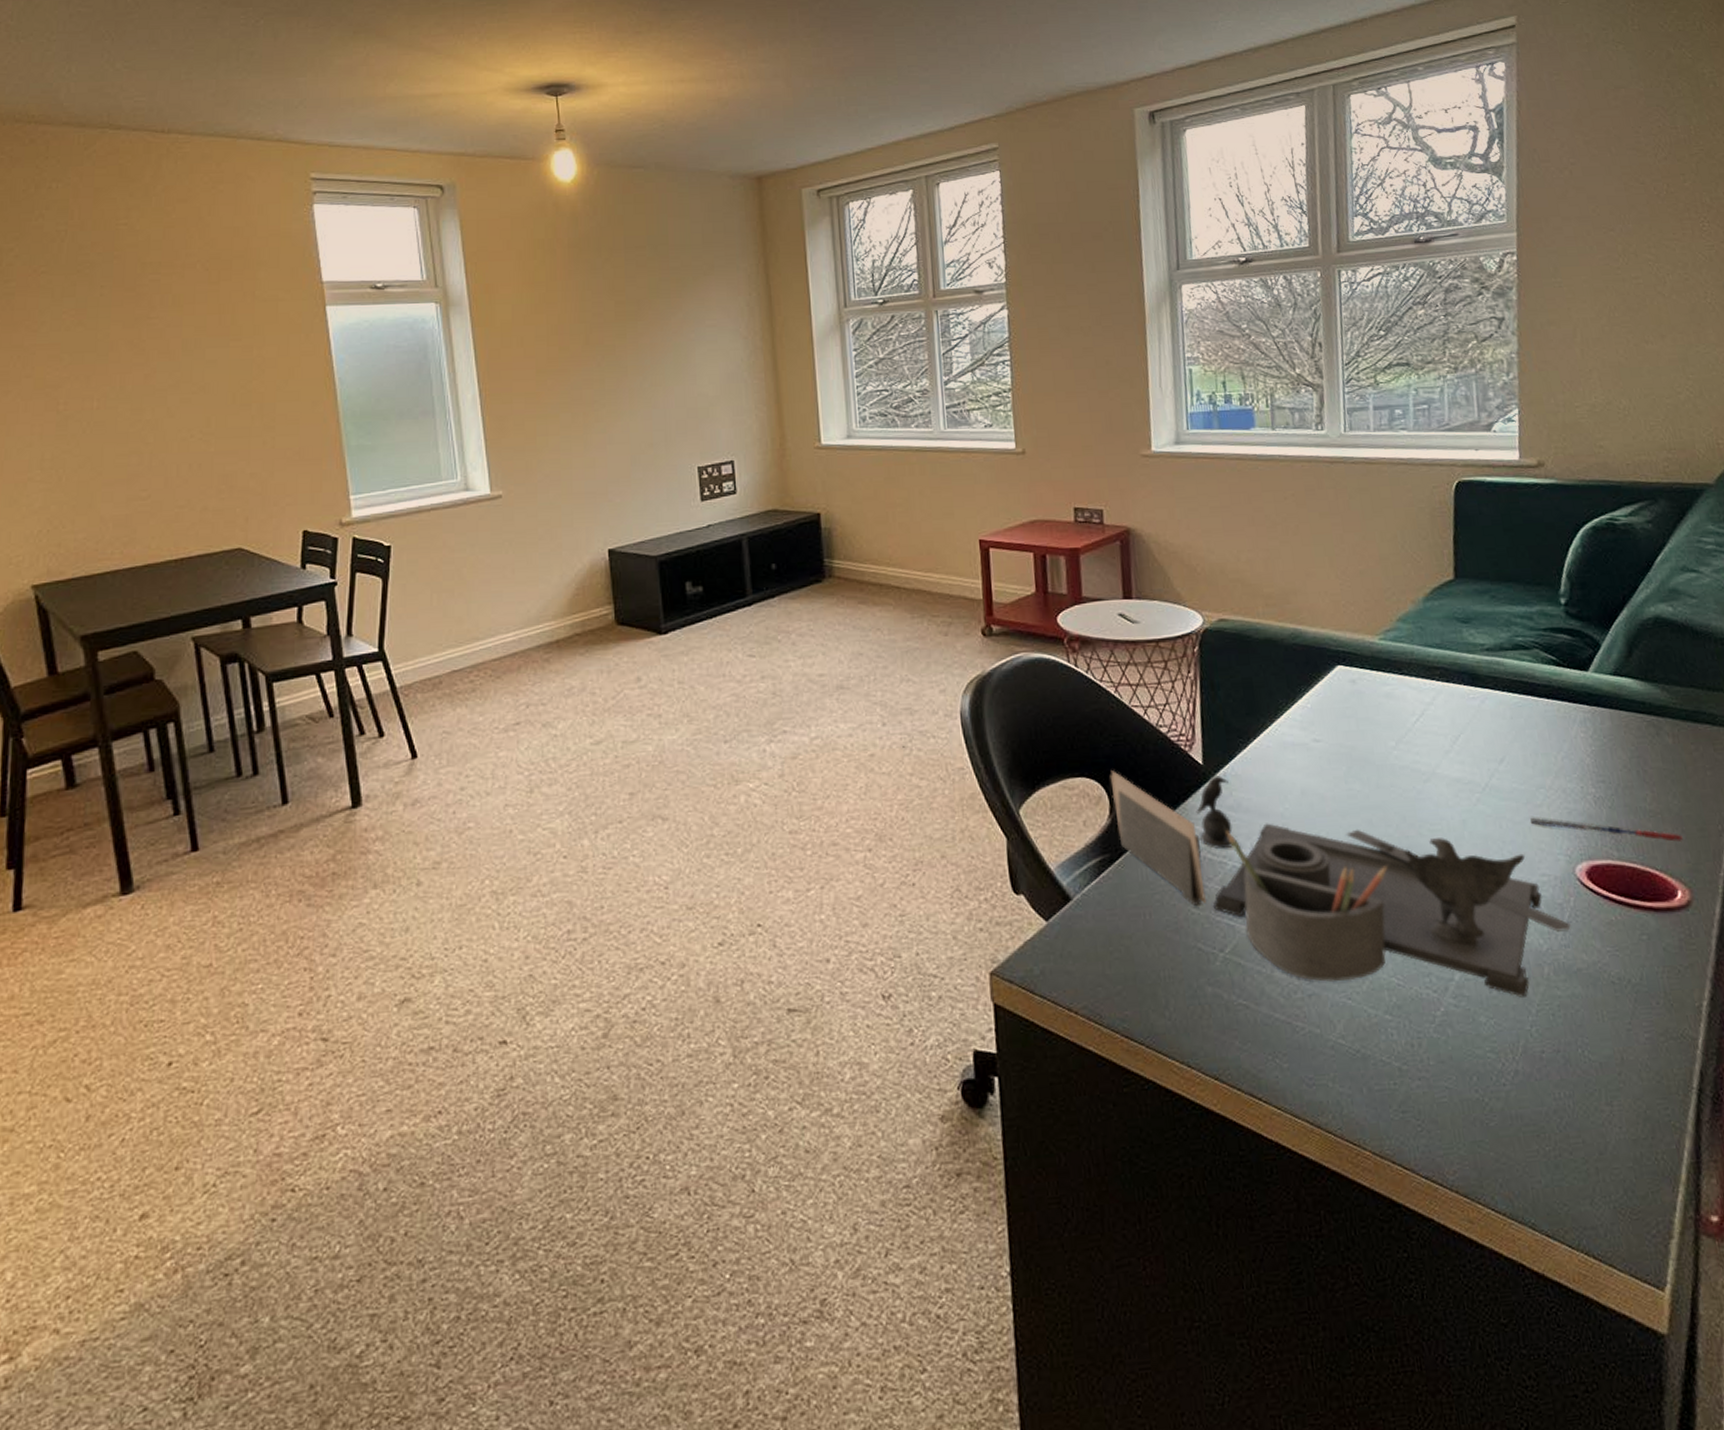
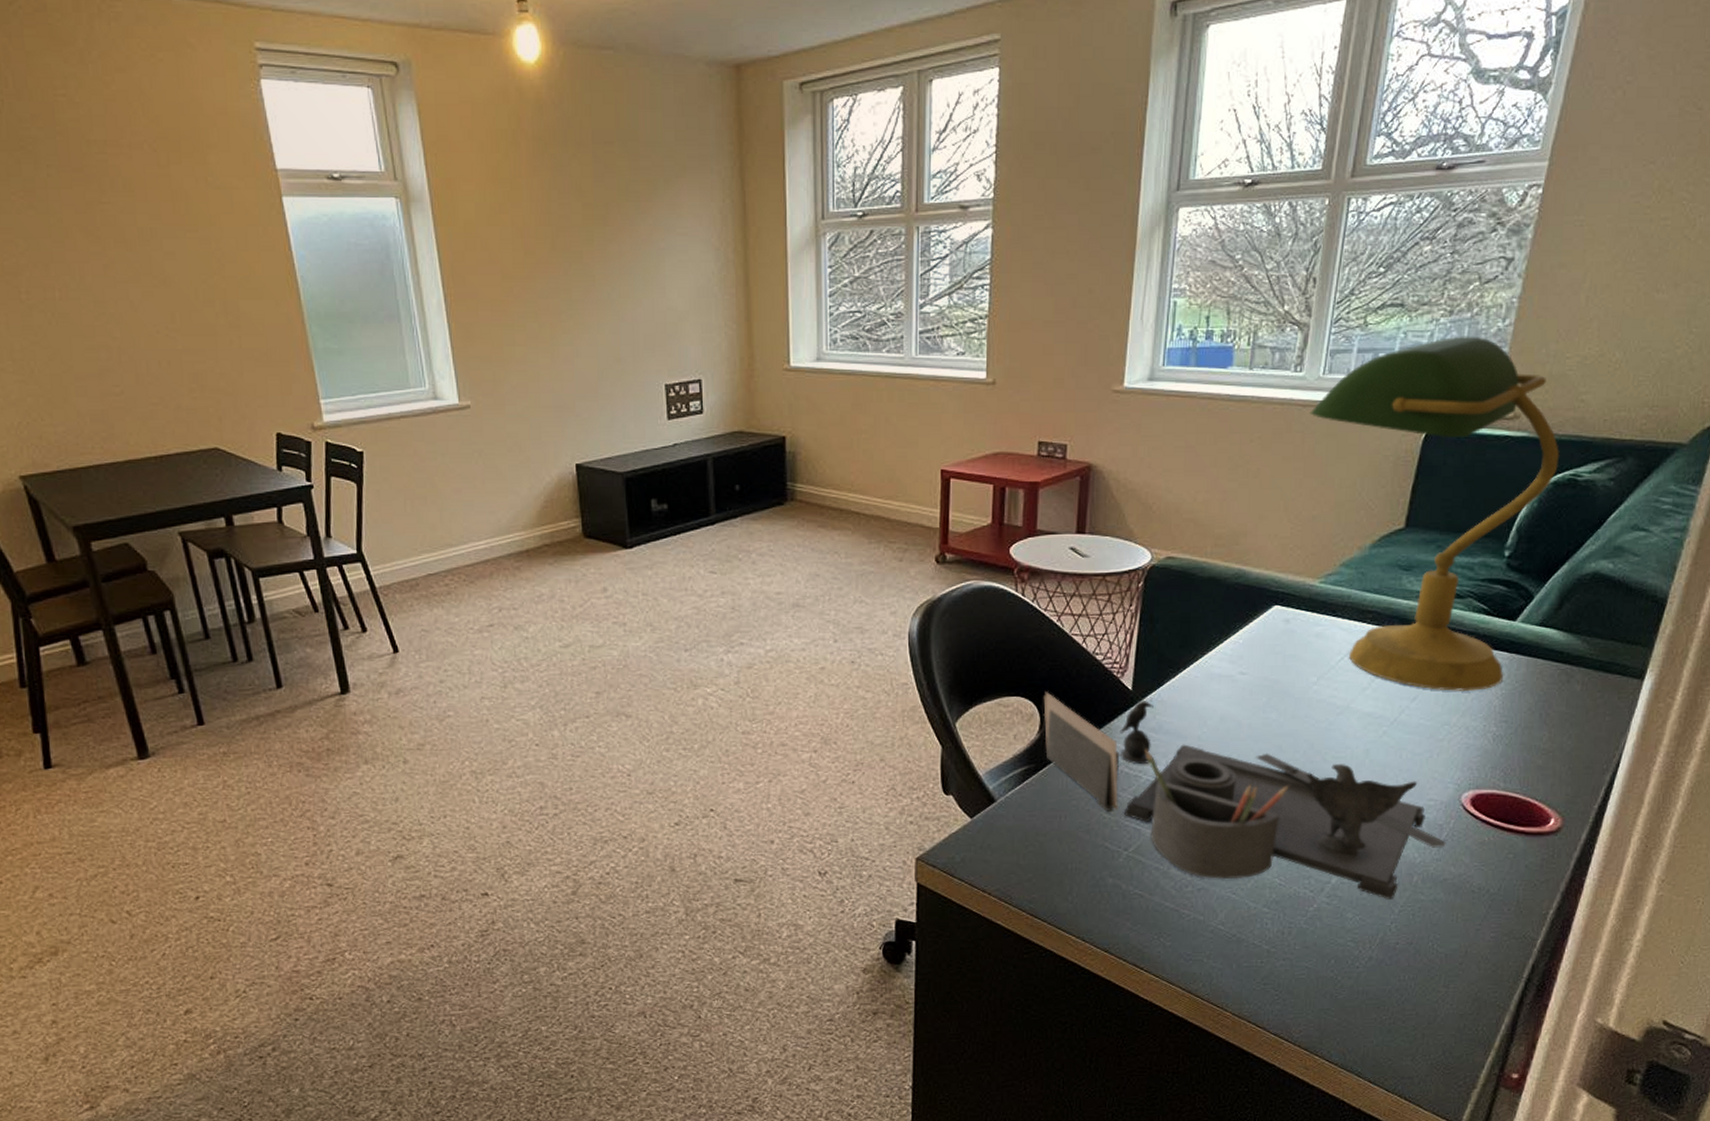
desk lamp: none [1338,390,1593,751] -> present [1309,336,1560,692]
pen: present [1530,817,1683,843] -> none [1430,750,1568,778]

